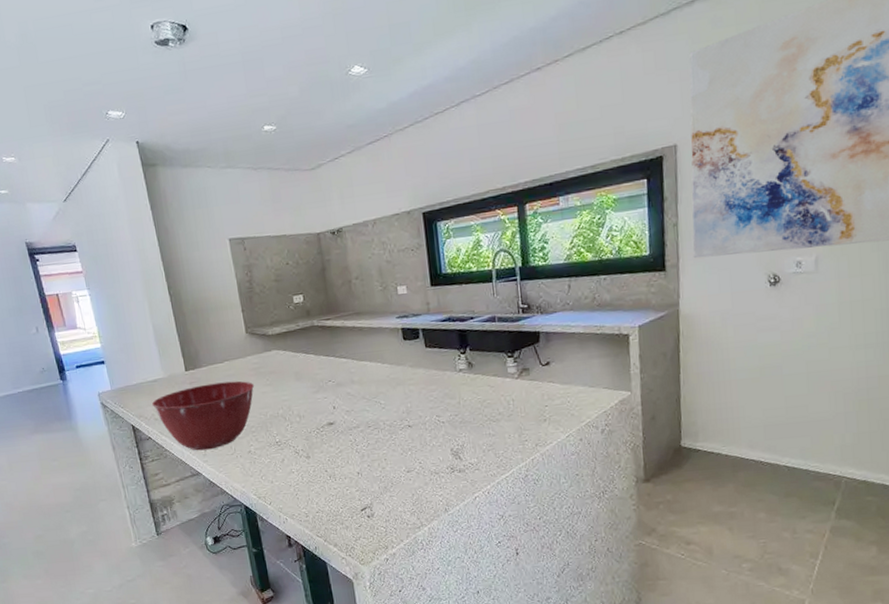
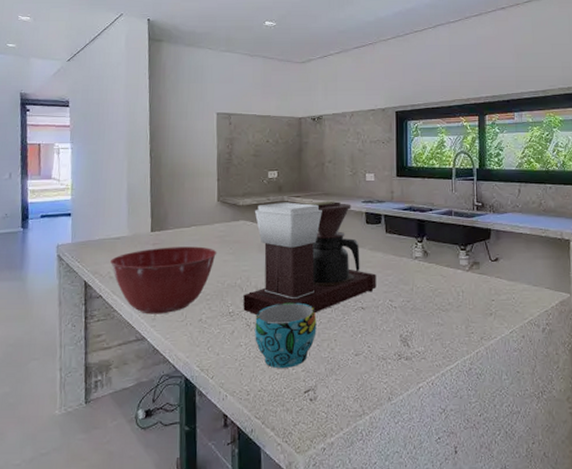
coffee maker: none [285,319,422,442] -> present [243,200,376,314]
cup: none [303,426,366,490] -> present [255,302,317,368]

